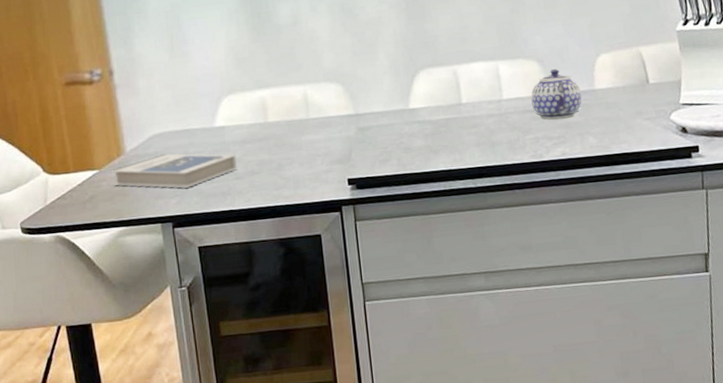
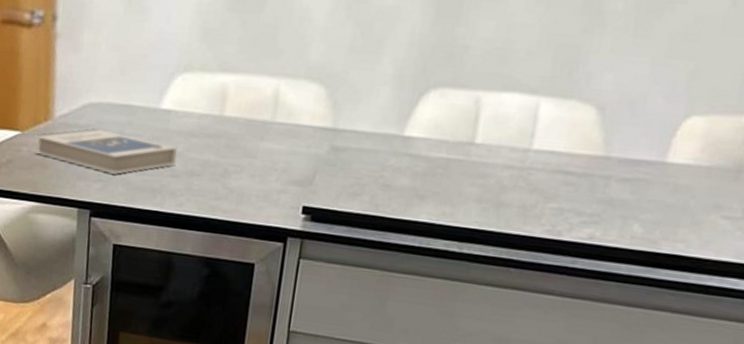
teapot: present [531,68,582,121] -> none [568,122,646,194]

